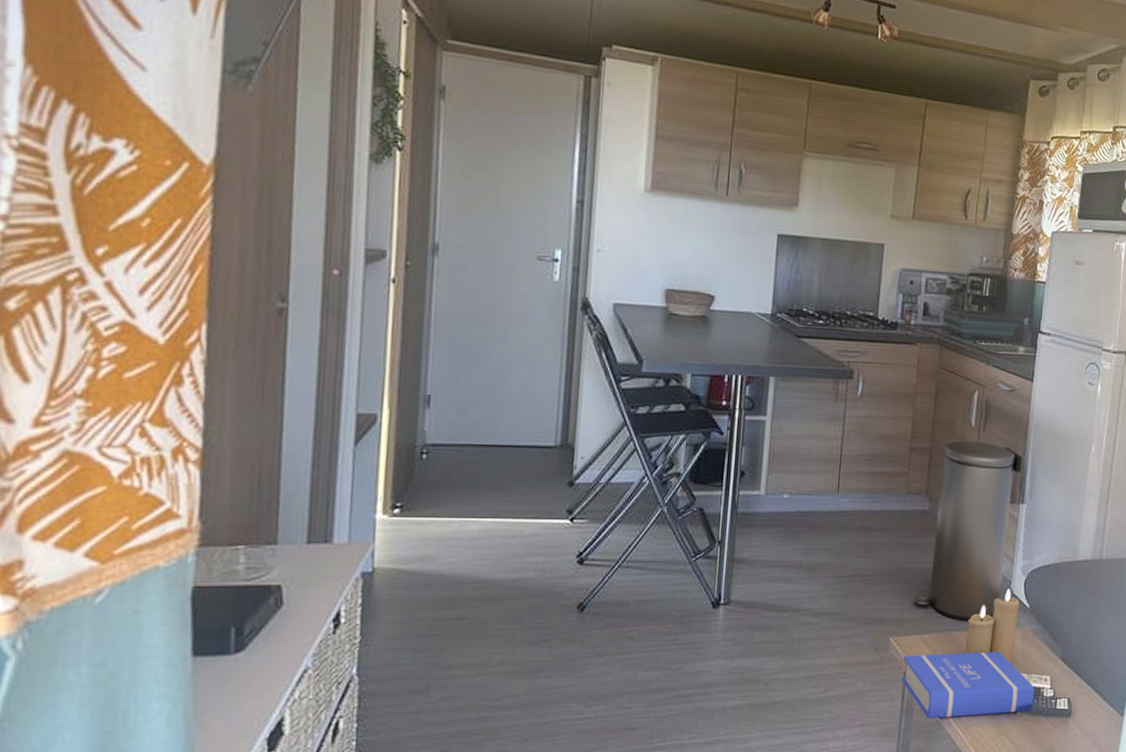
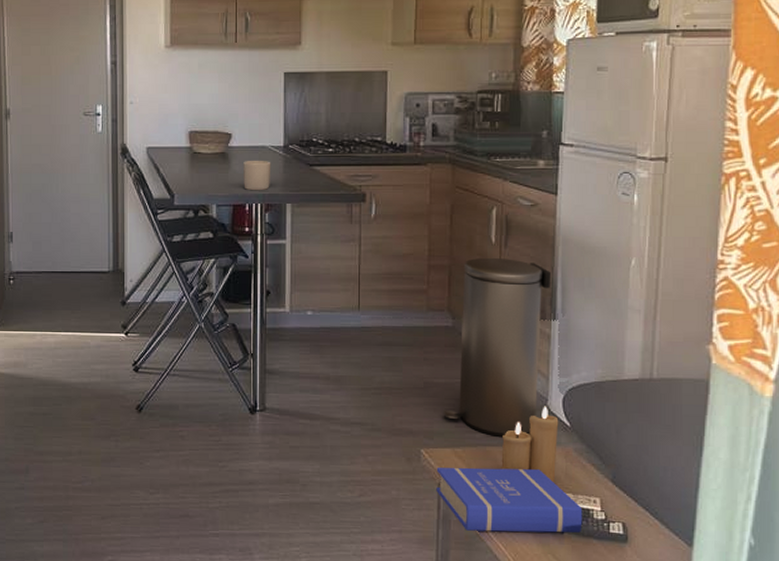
mug: none [724,326,757,362] -> present [243,160,271,191]

